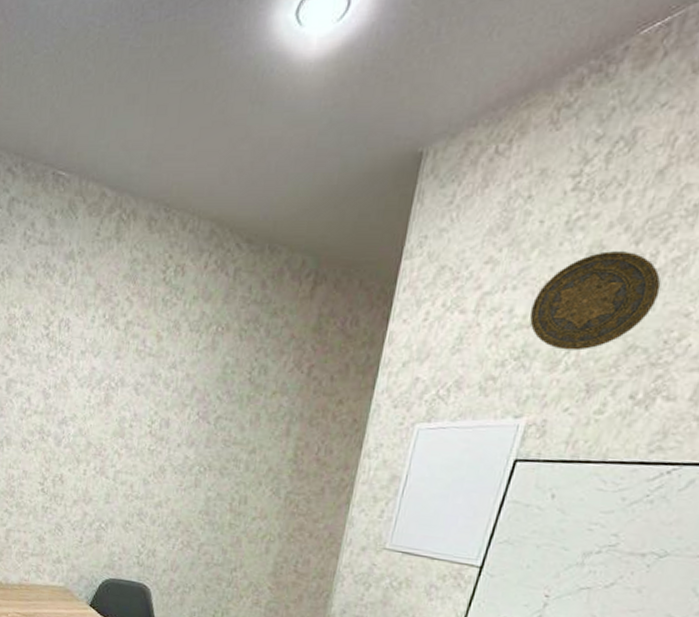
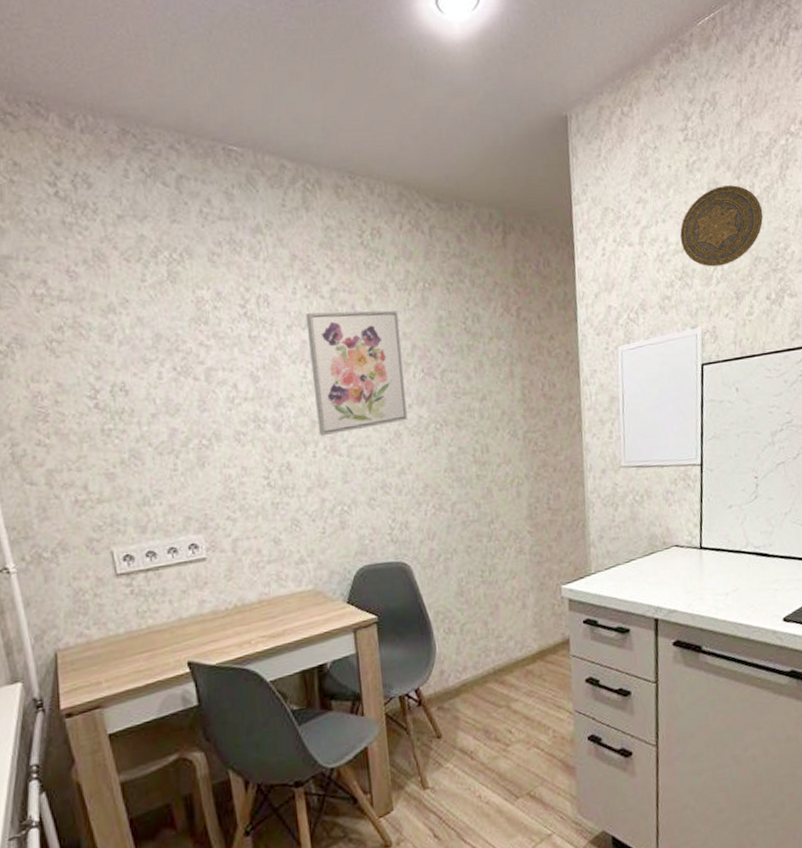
wall art: none [92,341,186,459] -> present [305,310,407,436]

